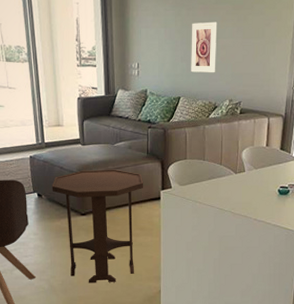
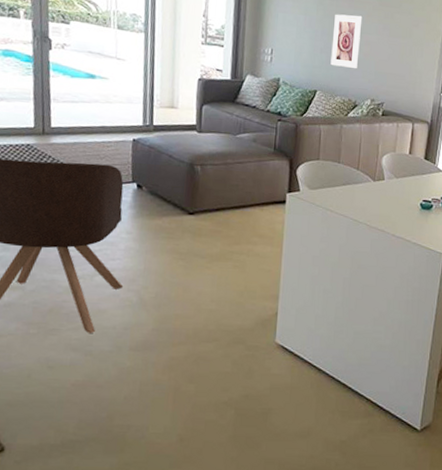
side table: present [52,169,144,283] -> none [155,161,268,299]

